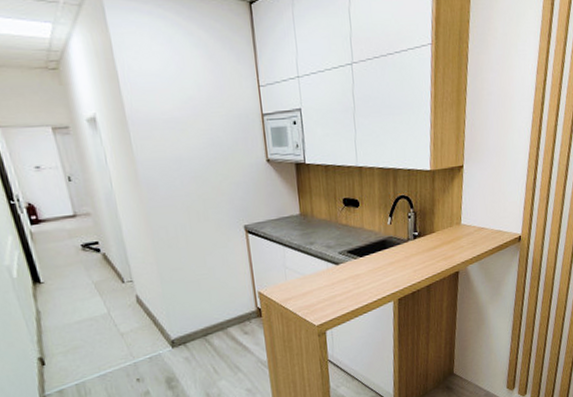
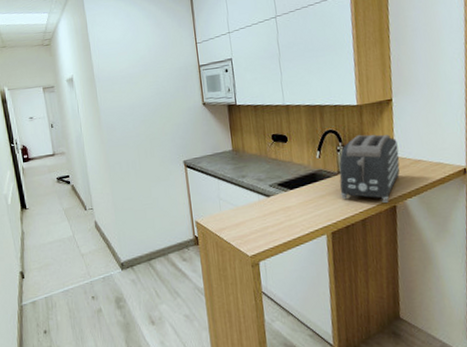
toaster: none [408,200,465,269] -> present [339,134,400,203]

